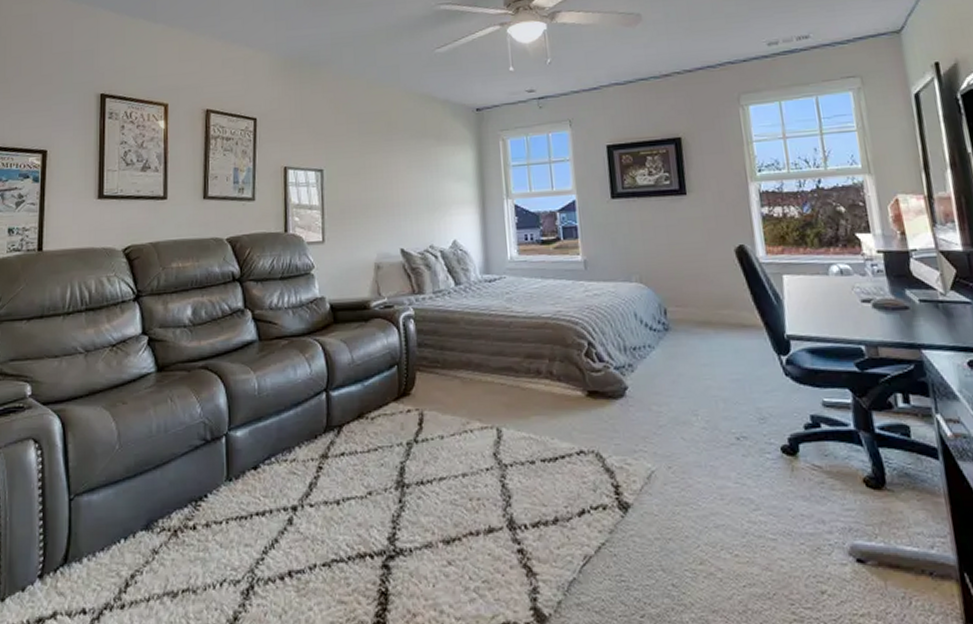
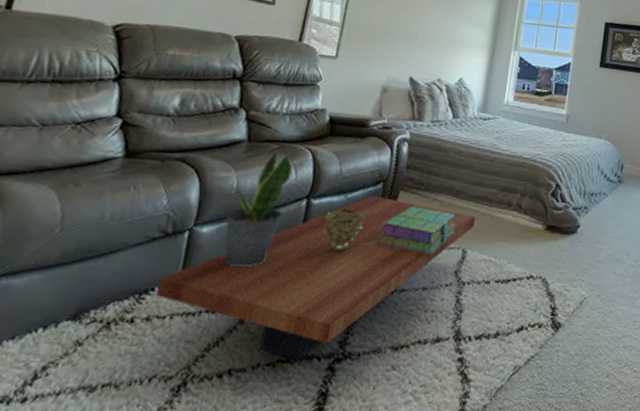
coffee table: none [209,380,504,559] -> present [155,195,475,360]
potted plant: none [254,347,306,468] -> present [224,151,293,268]
decorative bowl: none [348,397,387,443] -> present [324,208,365,252]
stack of books: none [404,387,484,437] -> present [377,206,456,255]

